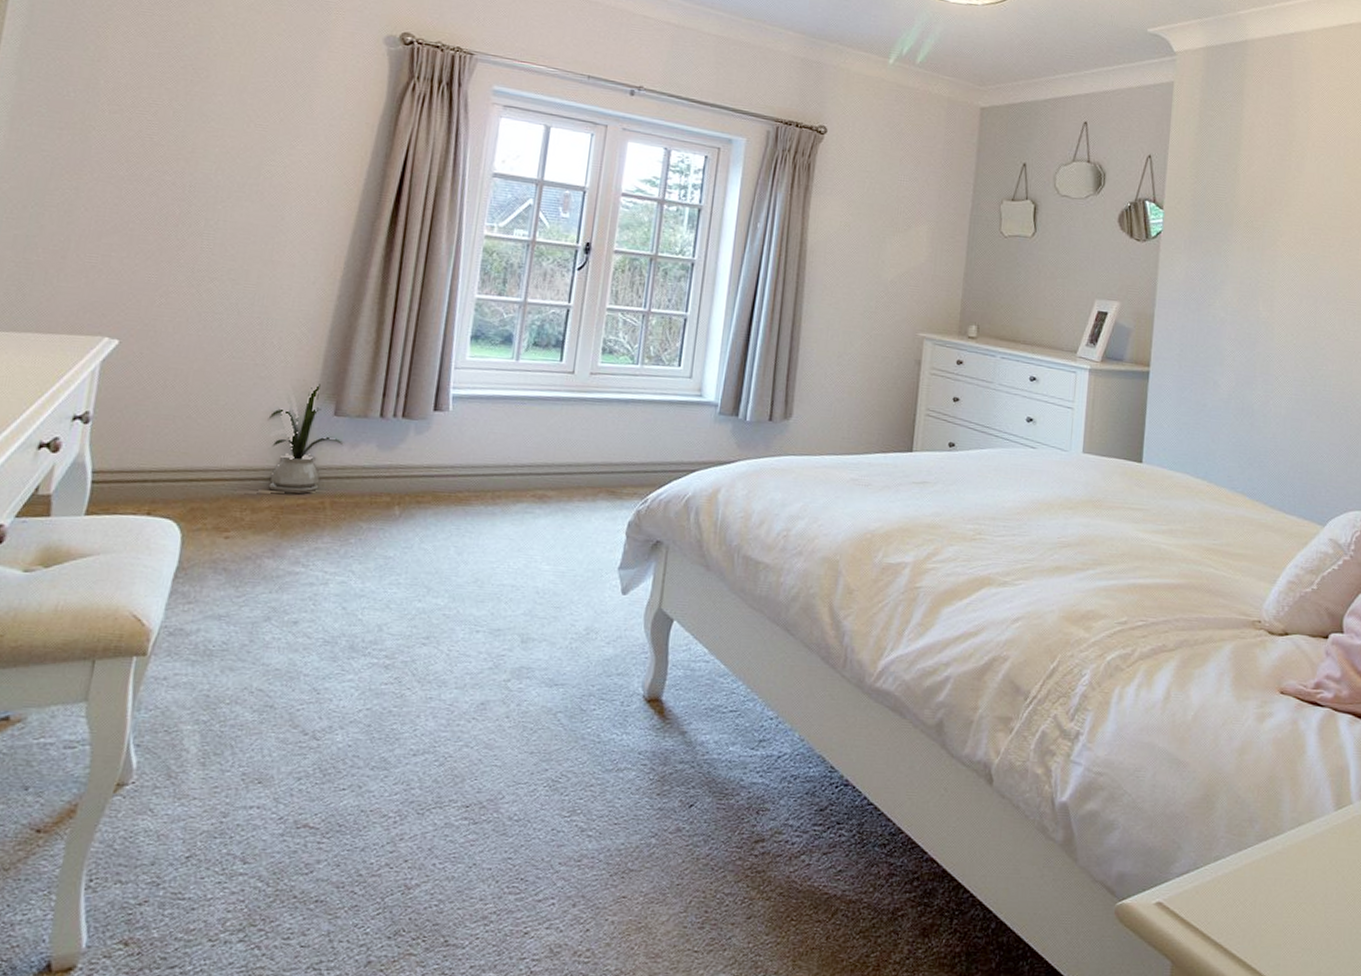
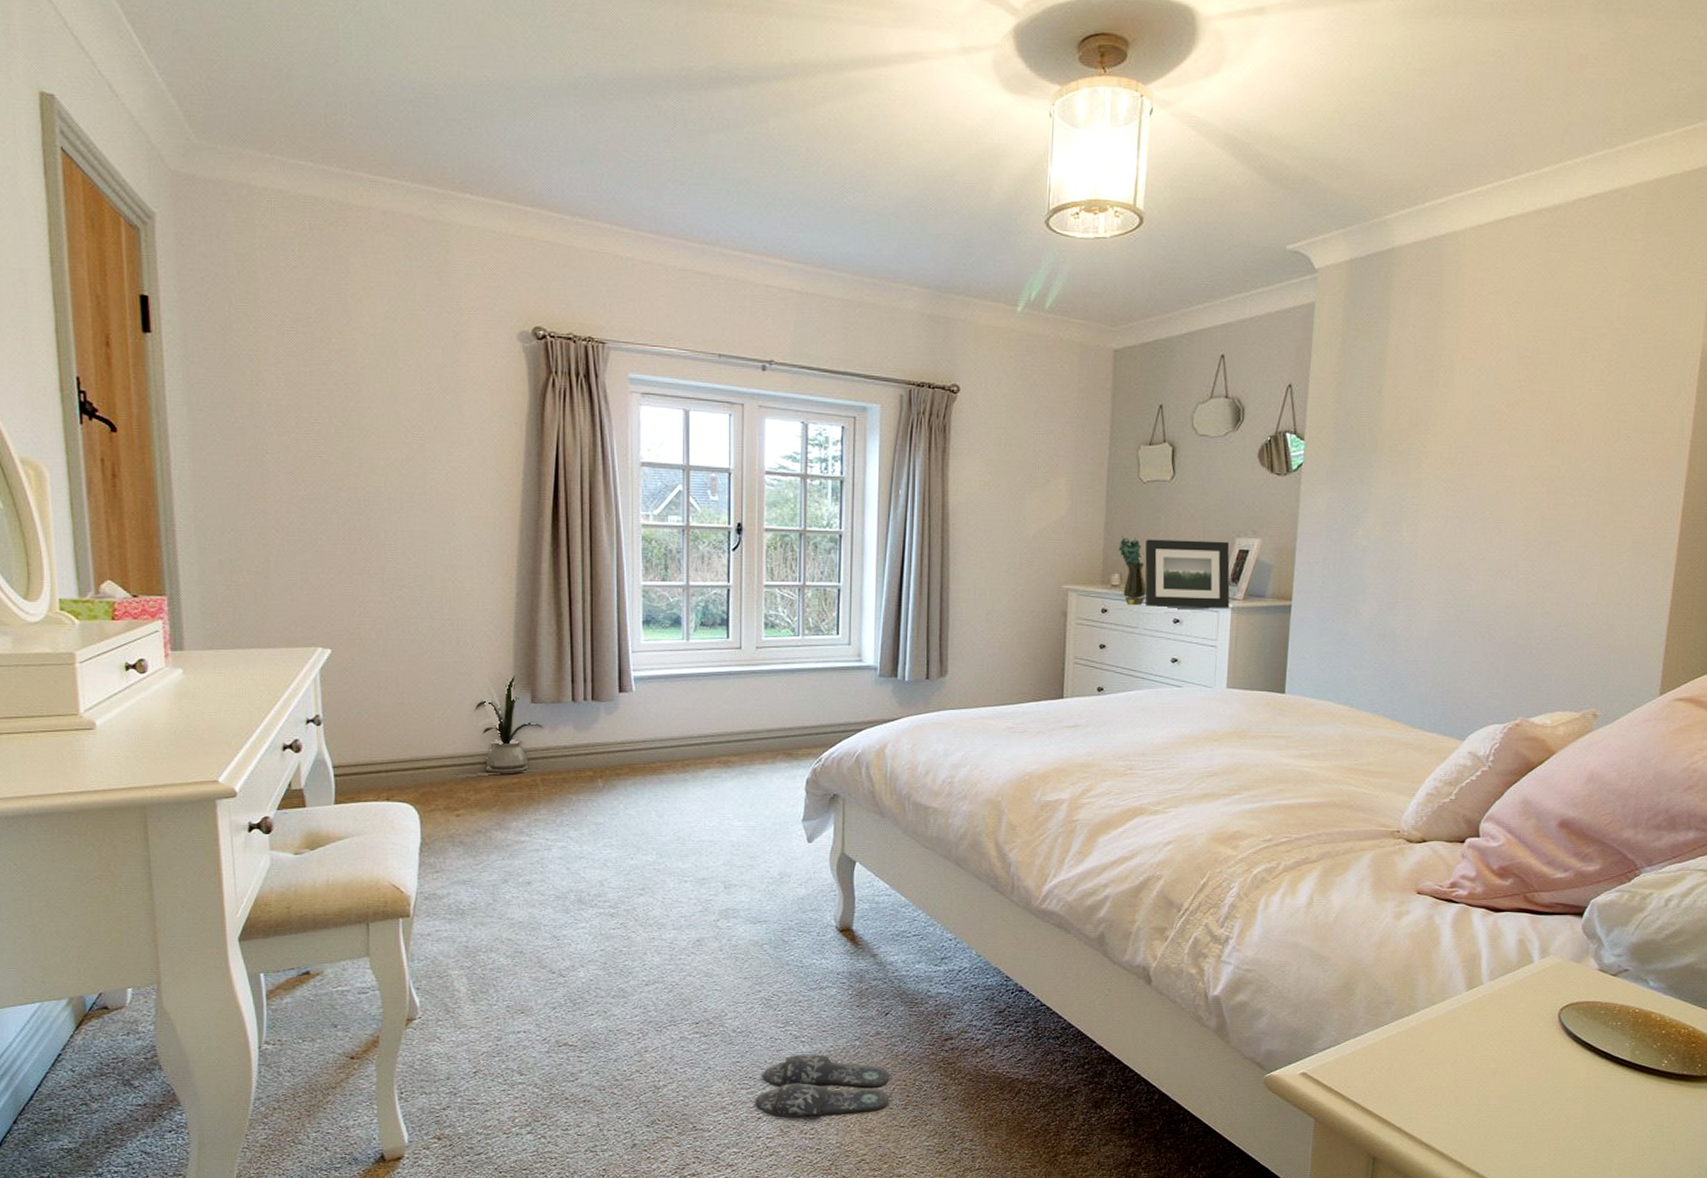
slippers: none [524,852,688,935] -> present [755,1054,890,1118]
vase: none [977,288,1004,360] -> present [1118,536,1146,606]
picture frame: none [1001,293,1089,371] -> present [1145,539,1230,609]

